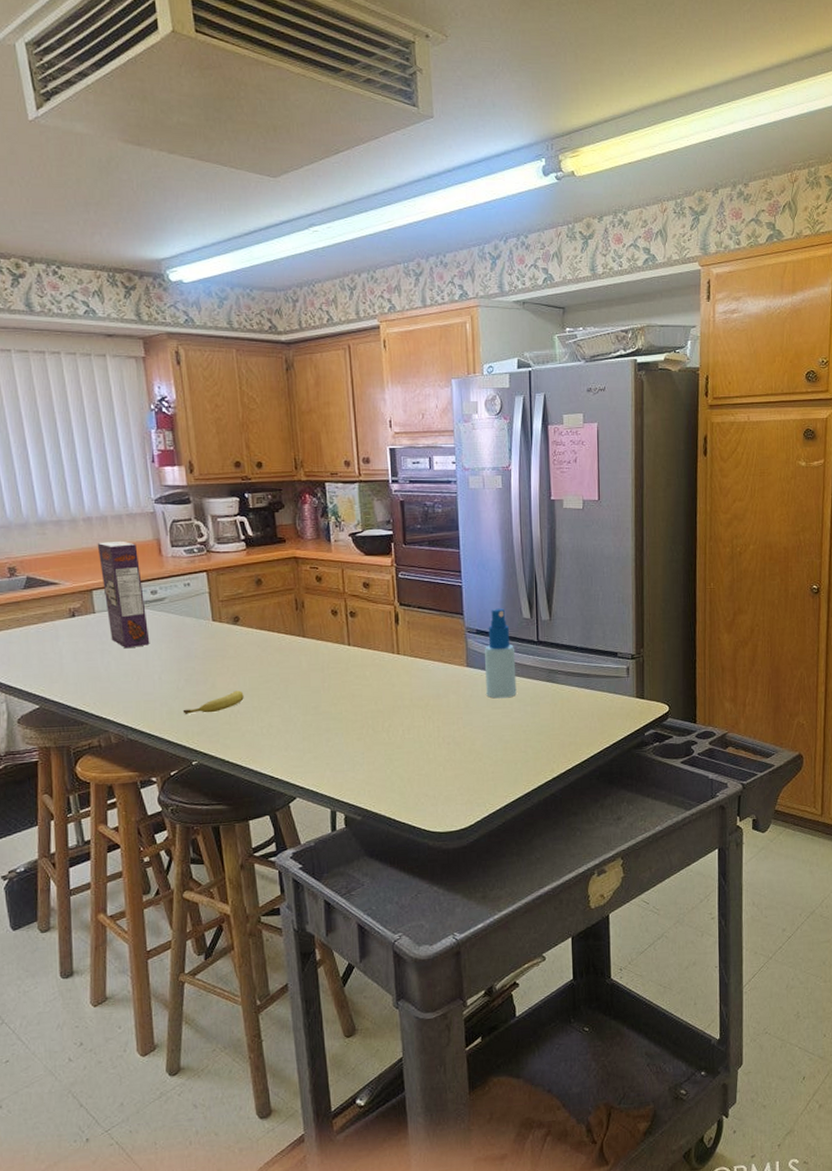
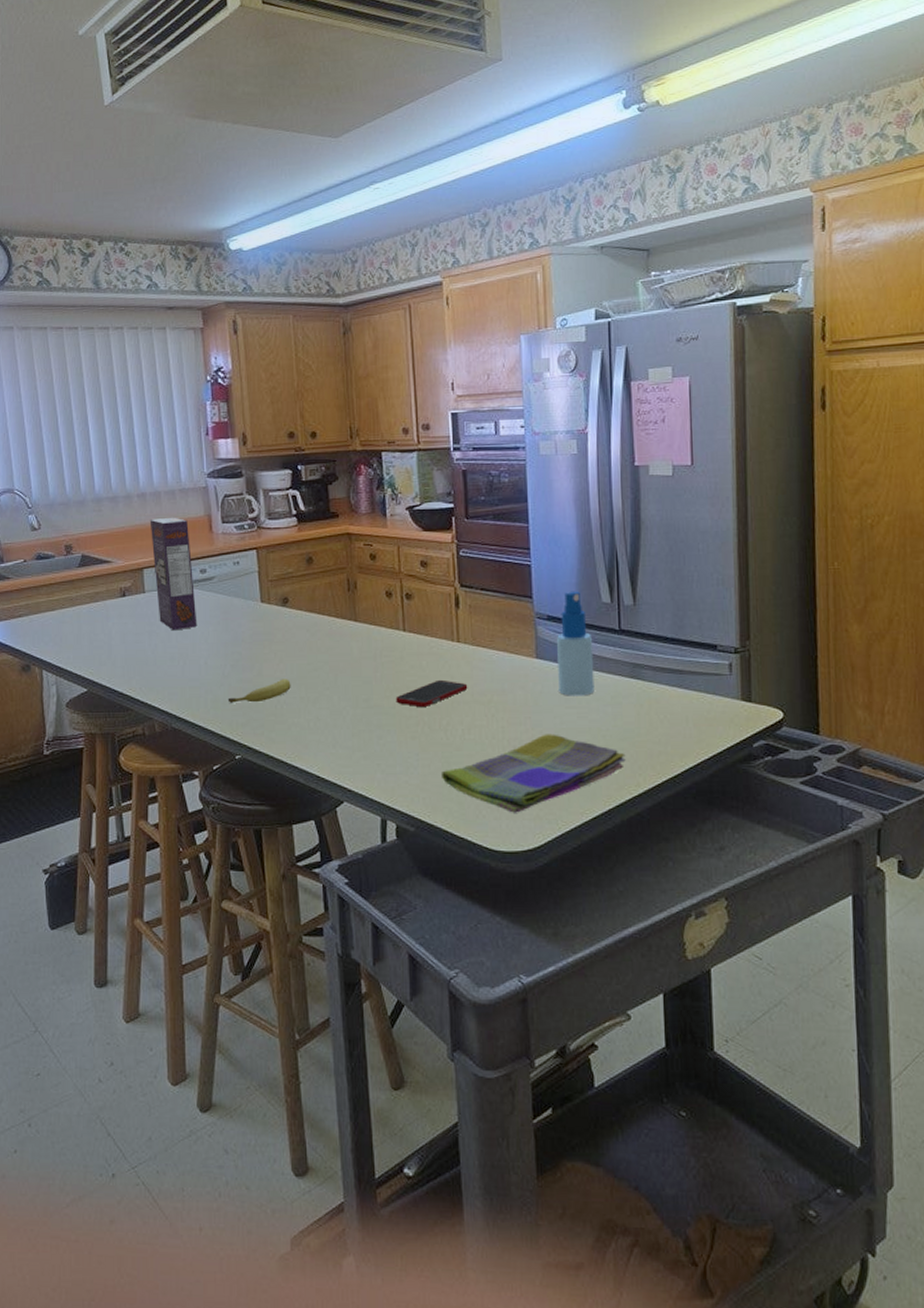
cell phone: none [342,687,407,713] -> present [395,679,468,708]
dish towel: none [385,731,542,799] -> present [442,734,626,813]

